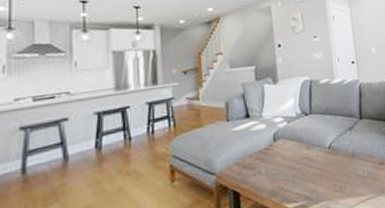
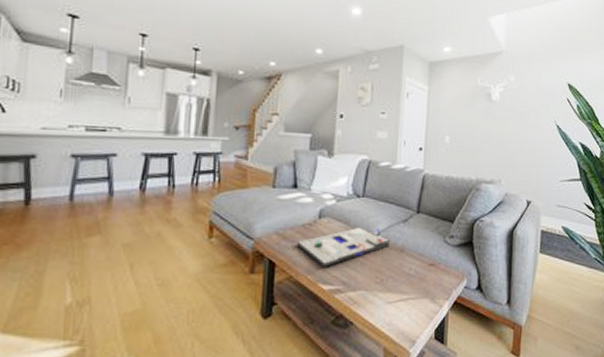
board game: none [257,140,341,187] -> present [296,227,390,267]

